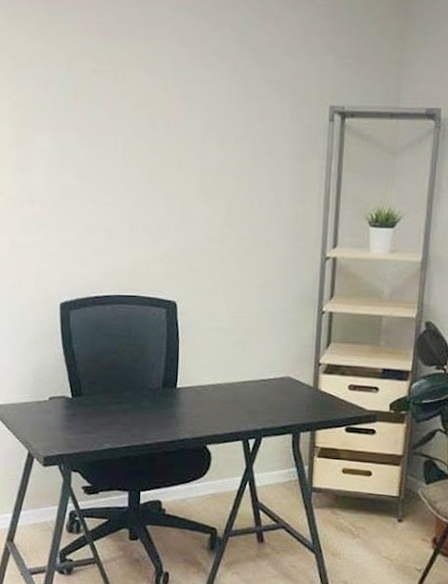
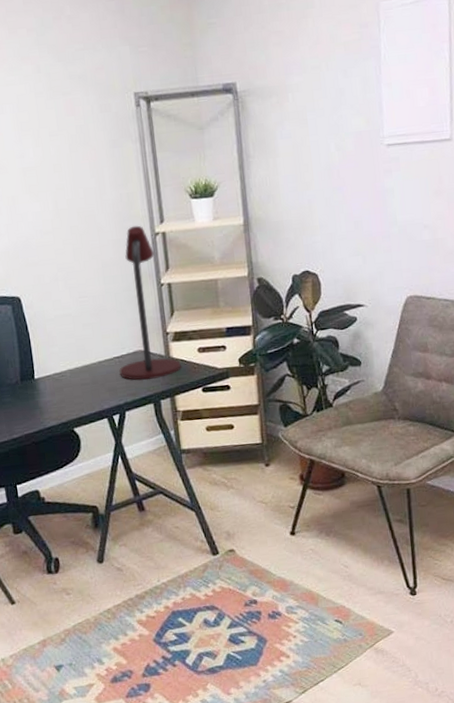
desk lamp: none [263,246,329,410] -> present [119,225,182,380]

